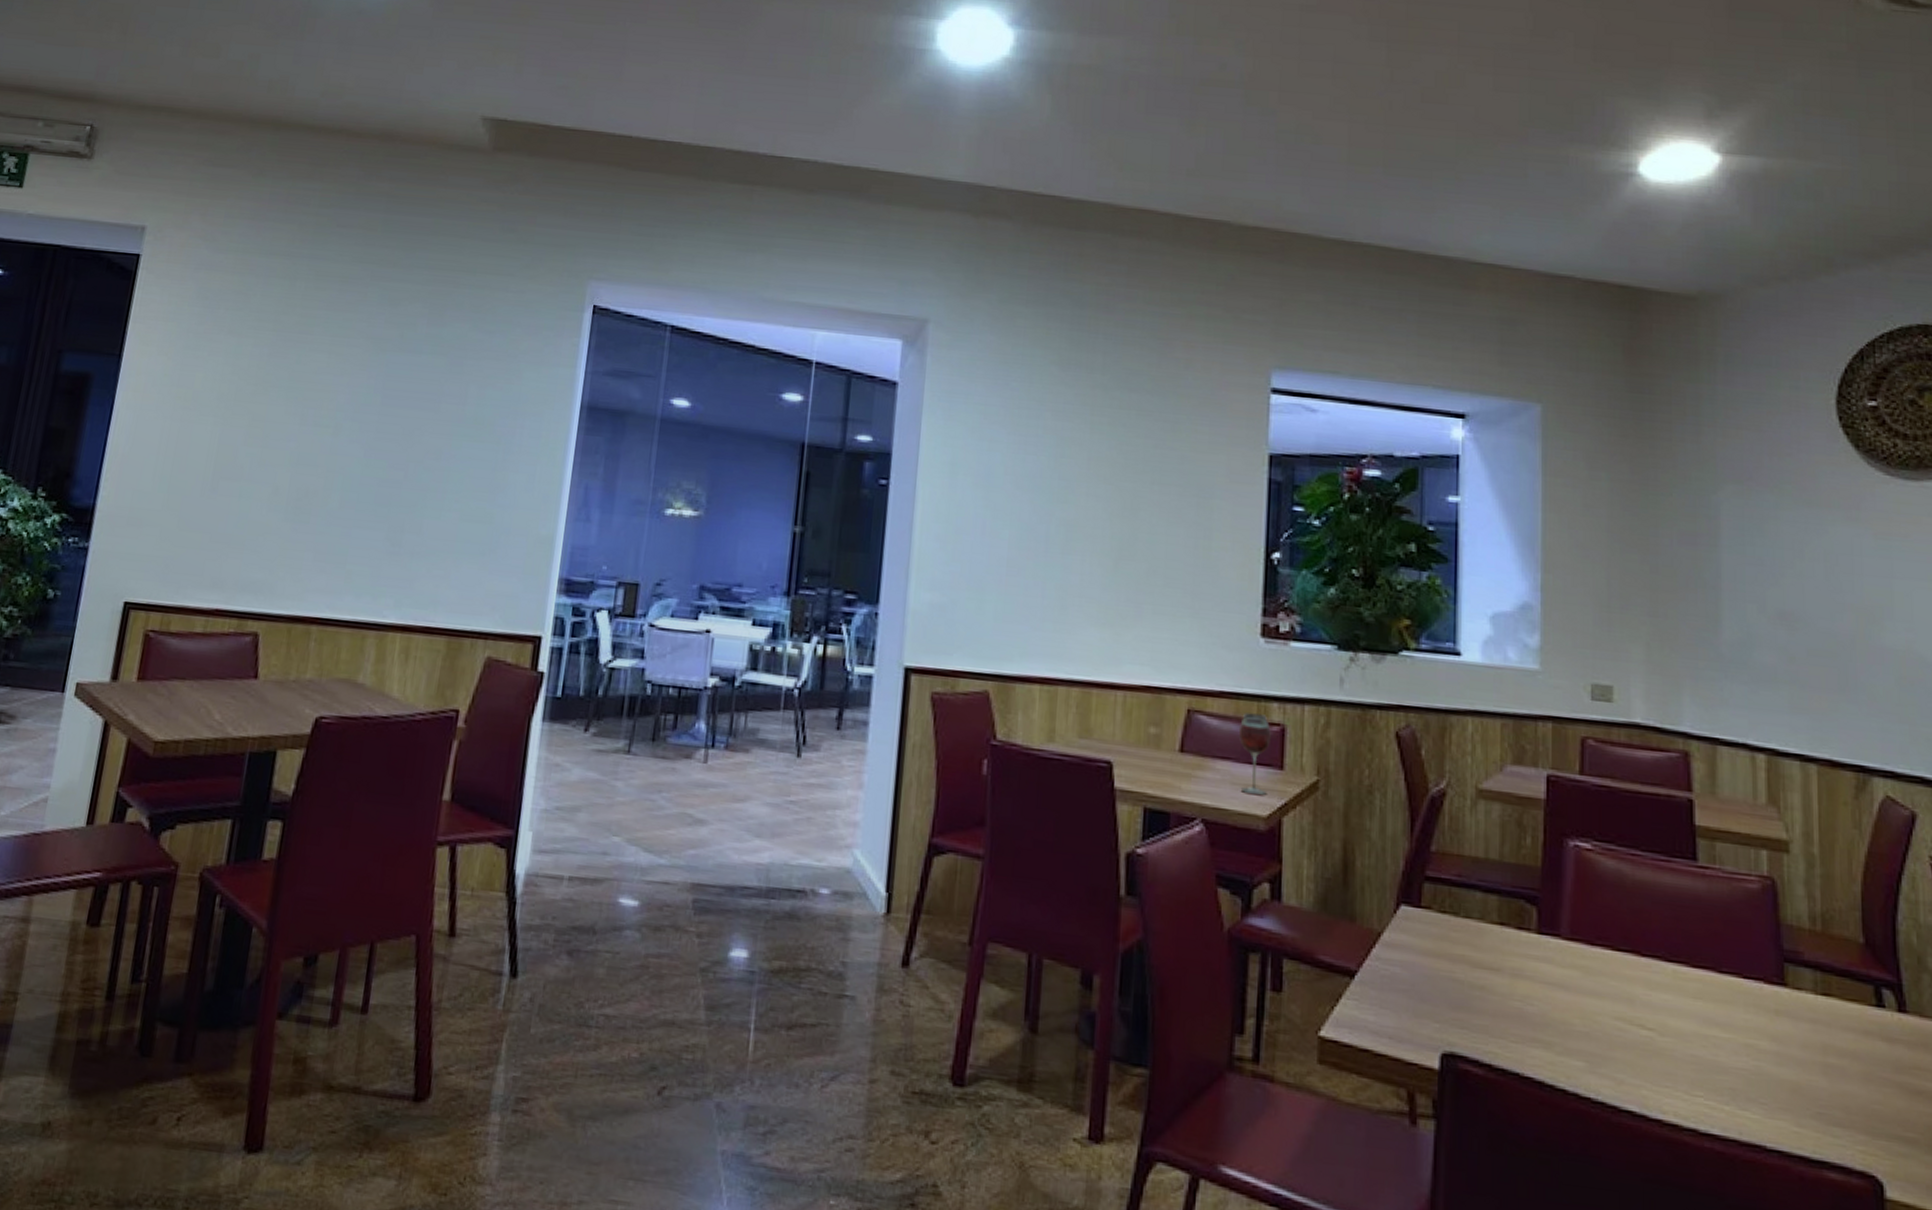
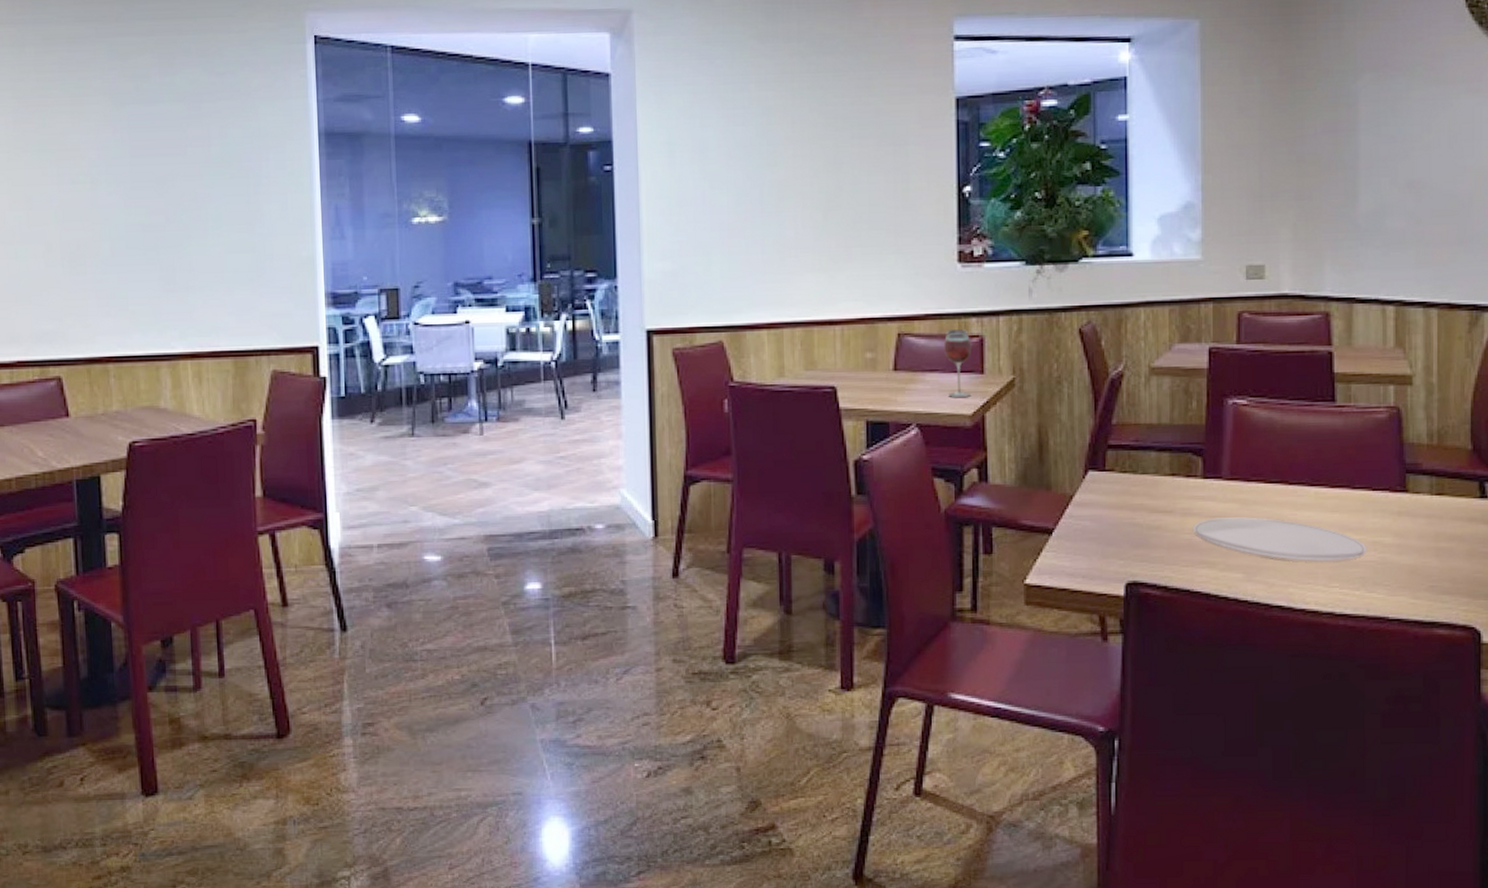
plate: none [1523,985,1738,1065] -> present [1192,517,1367,563]

